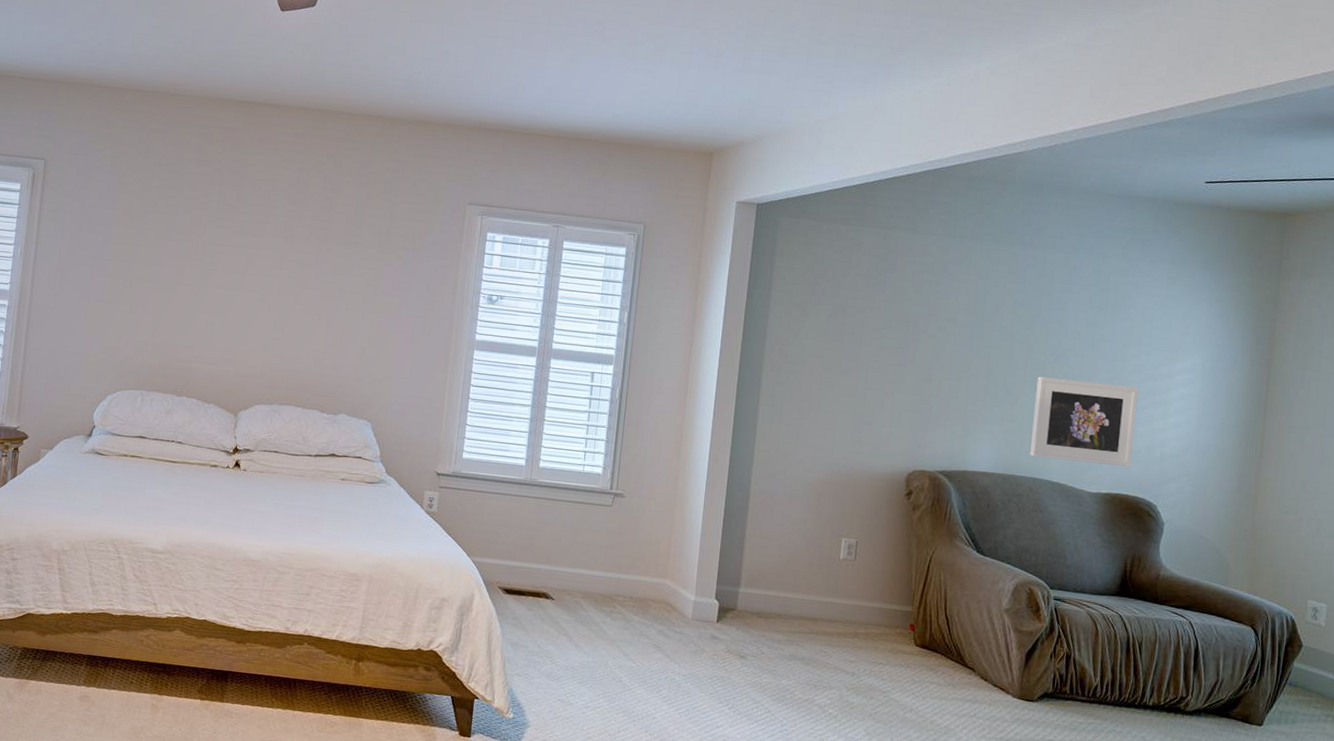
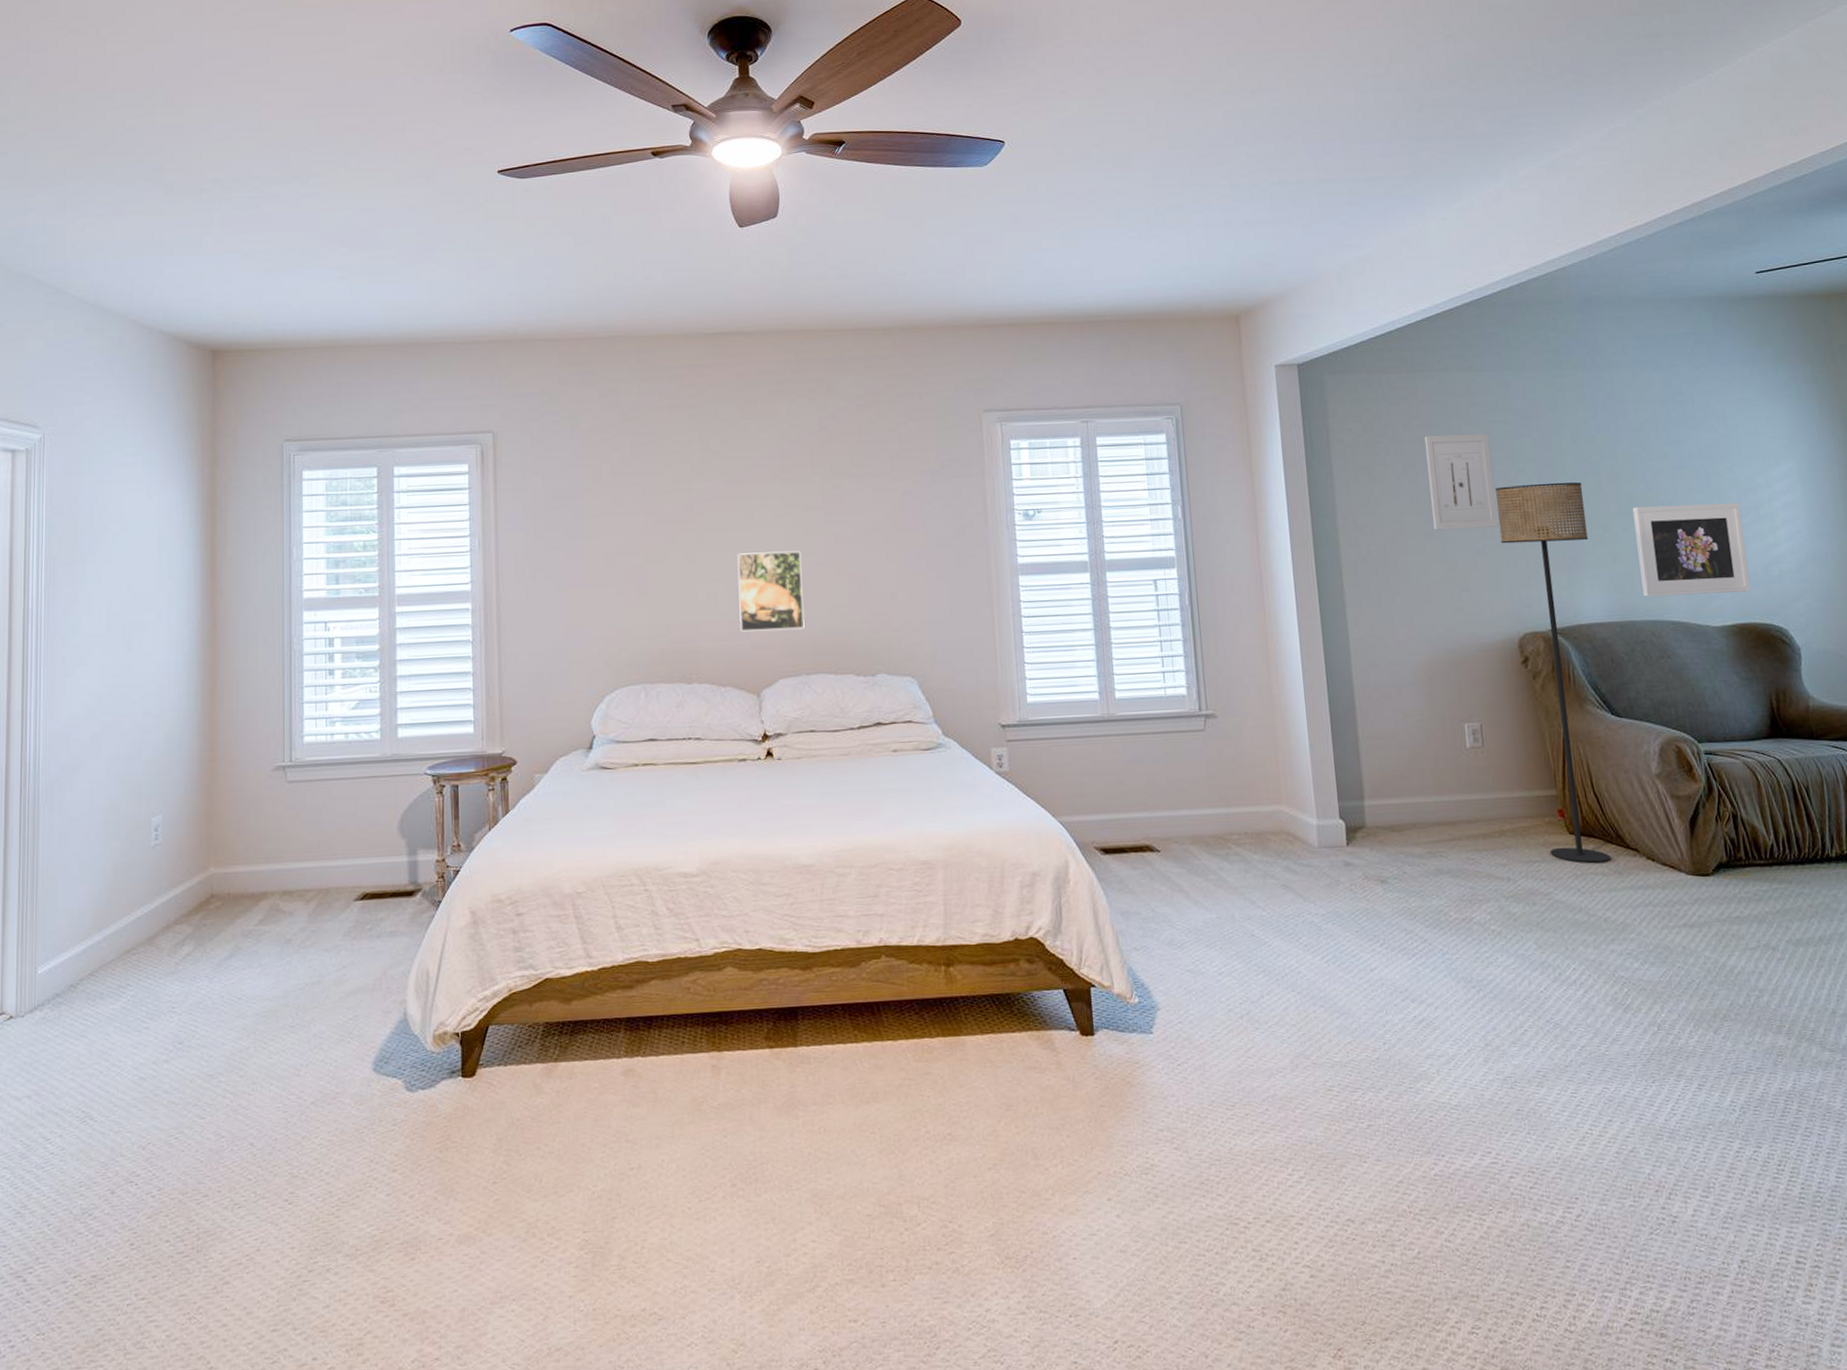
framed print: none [229,294,290,367] -> present [737,550,805,632]
wall art: none [852,284,919,374] -> present [1424,433,1498,530]
floor lamp: none [895,339,996,675] -> present [1494,482,1611,863]

